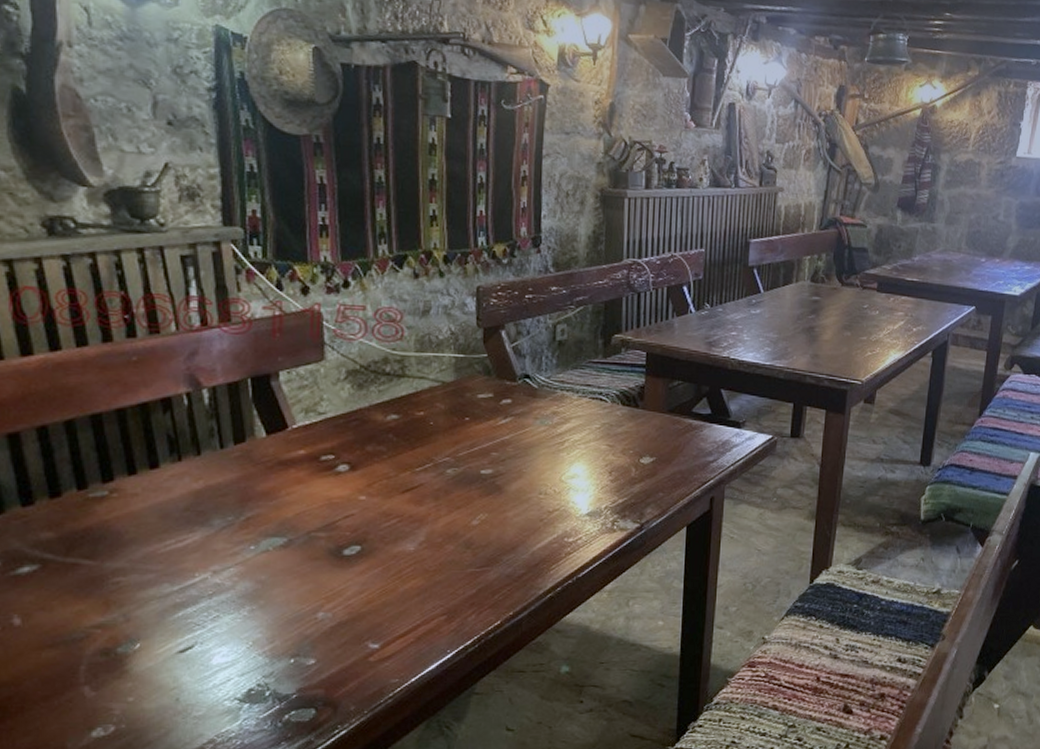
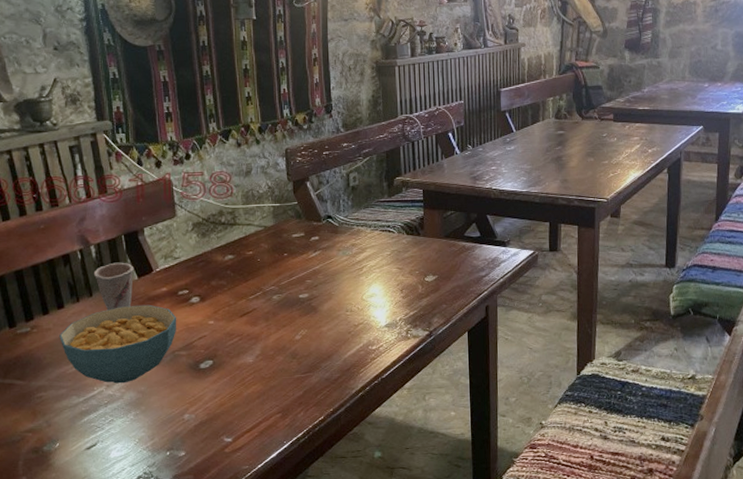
cereal bowl: none [150,470,317,570] -> present [59,304,177,384]
cup: none [204,413,262,475] -> present [93,262,134,311]

